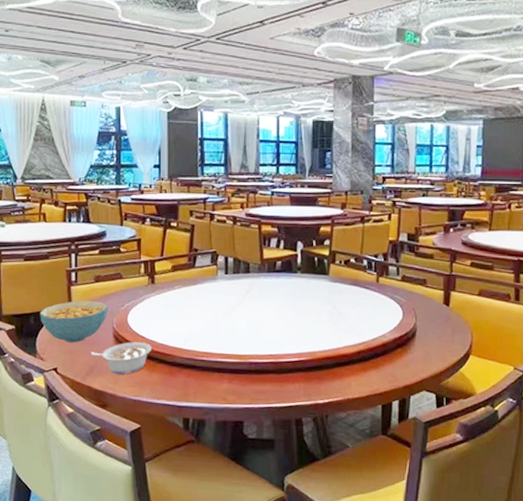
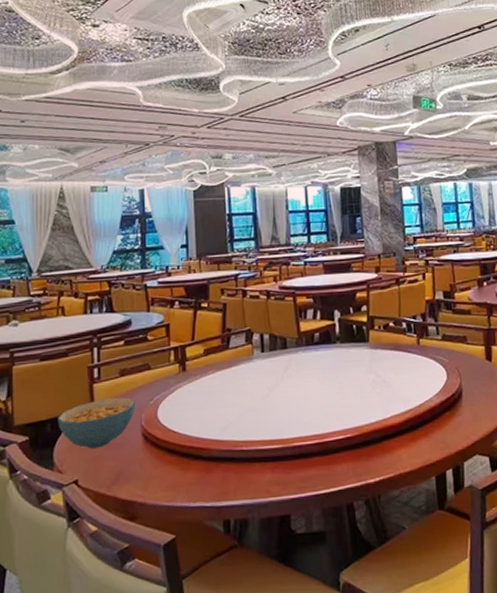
legume: present [91,342,152,375] -> none [117,438,185,479]

